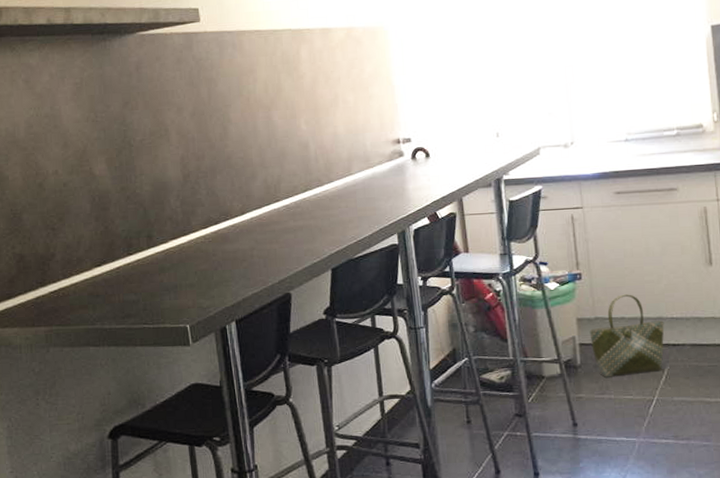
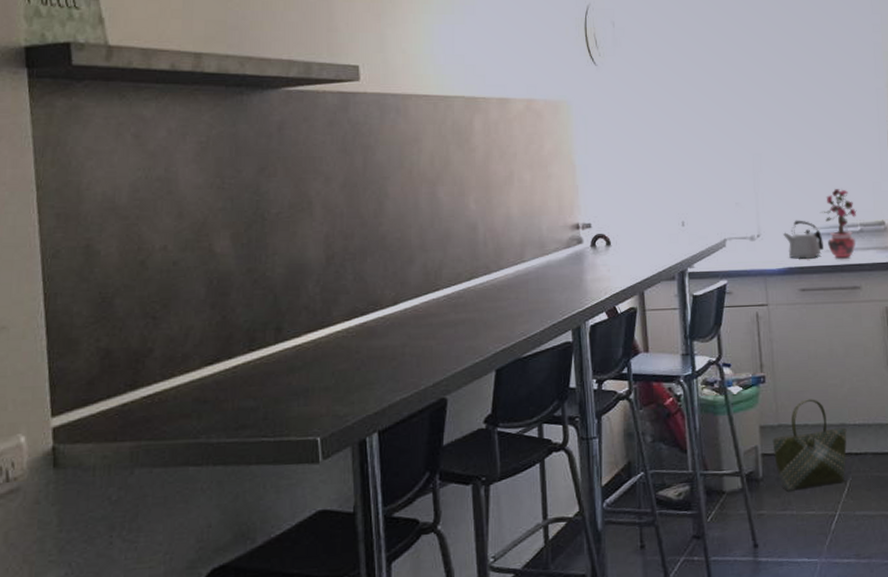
kettle: none [596,126,639,163] -> present [782,220,824,259]
potted plant: none [634,95,673,163] -> present [820,189,857,259]

